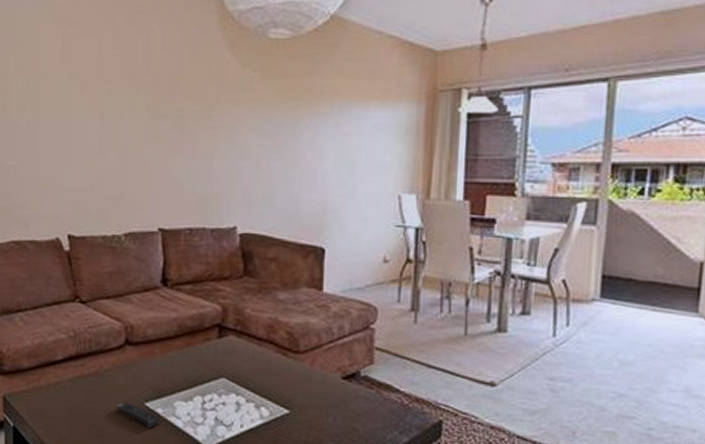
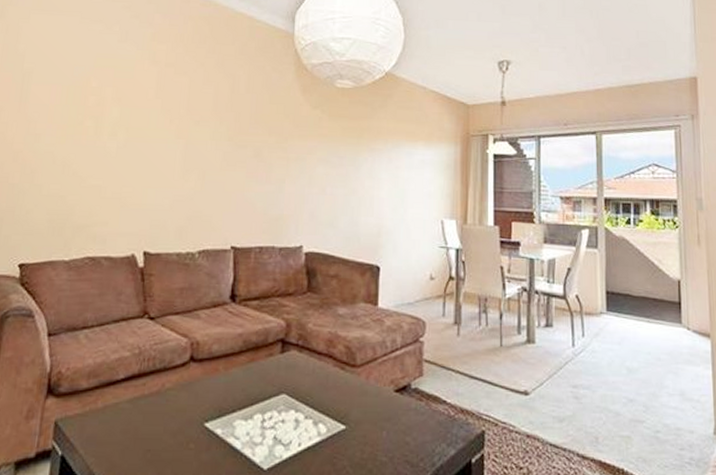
remote control: present [117,403,161,428] -> none [175,424,219,450]

